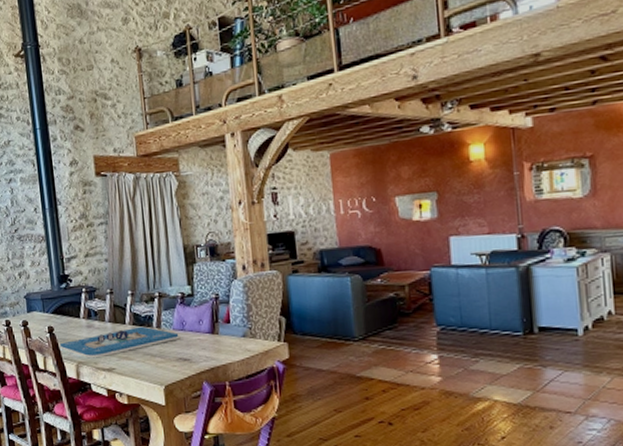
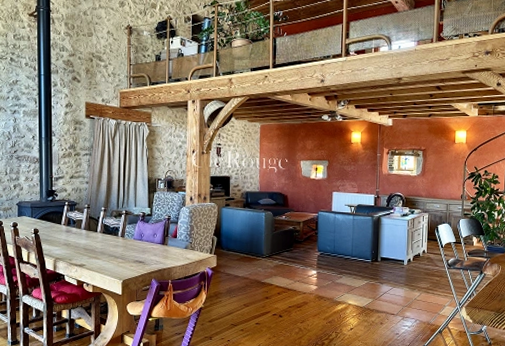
architectural model: present [59,326,179,359] -> none [42,235,138,256]

